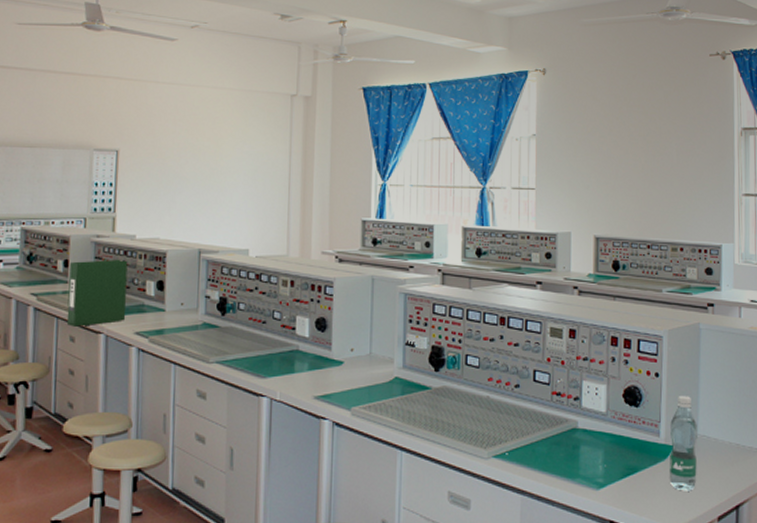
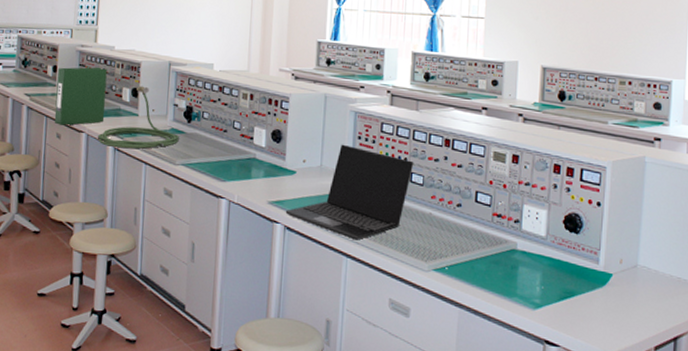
cable: none [119,277,213,349] -> present [98,86,179,149]
laptop: none [333,329,469,431] -> present [285,144,414,240]
bottle: present [668,395,697,491] -> none [606,225,638,319]

